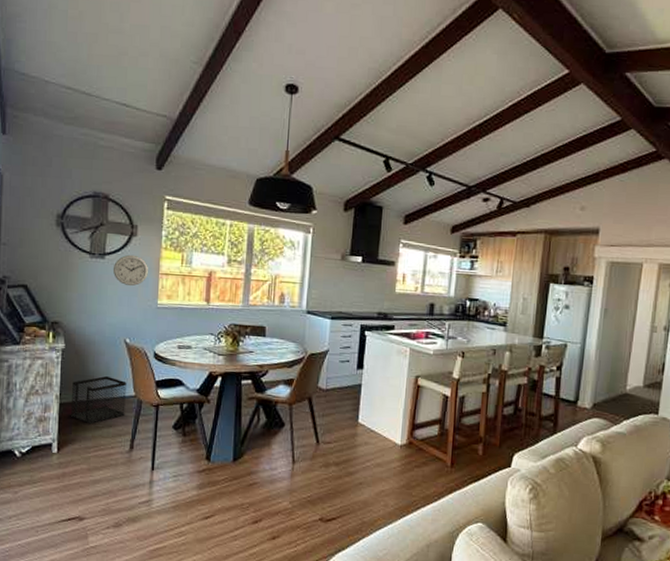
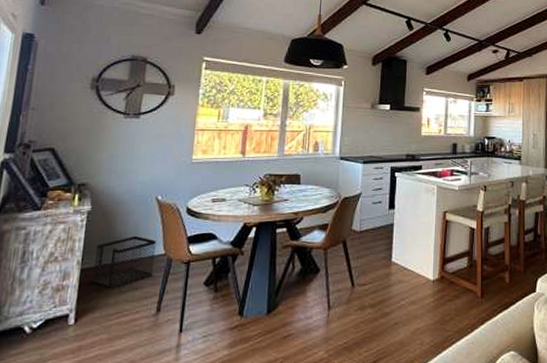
wall clock: present [112,254,149,287] -> none [147,113,185,144]

